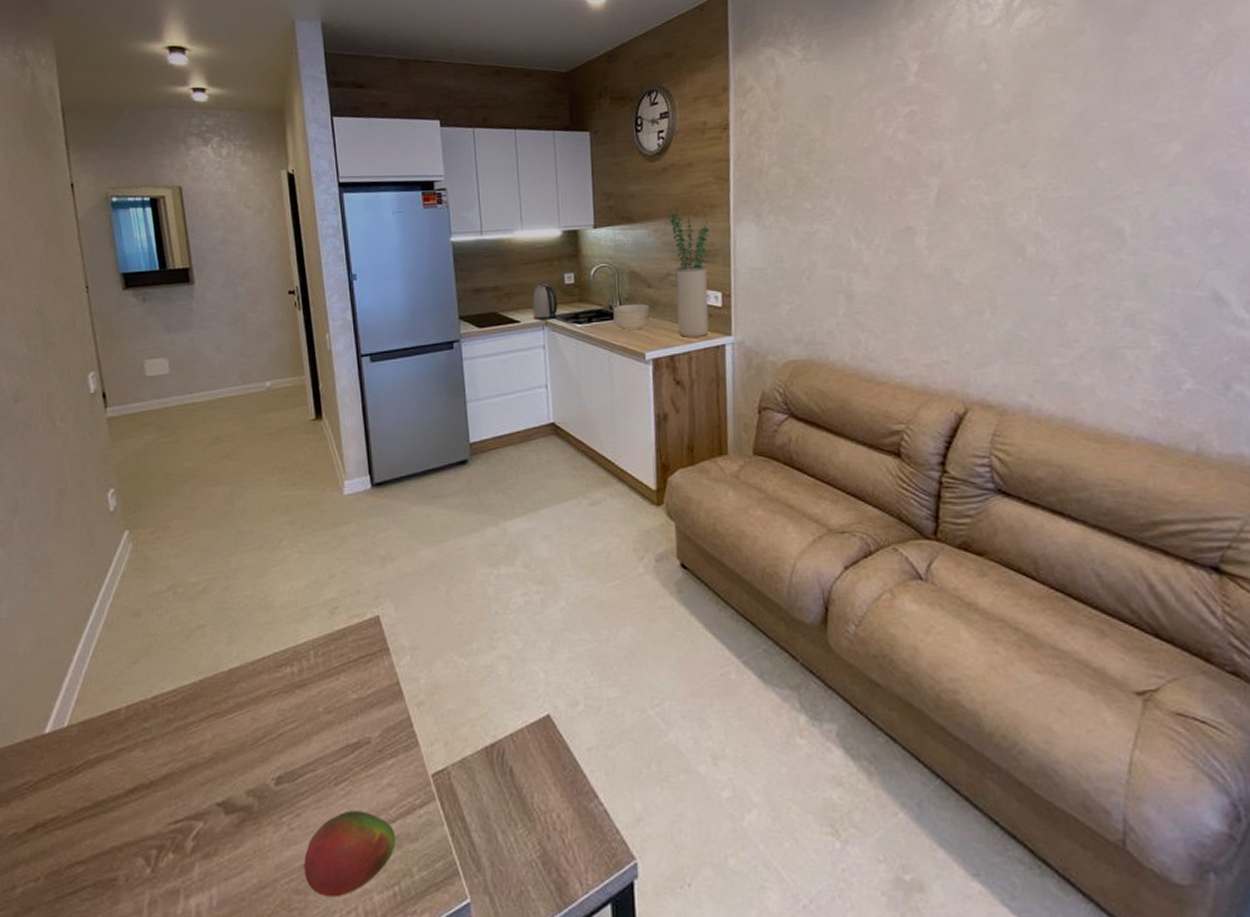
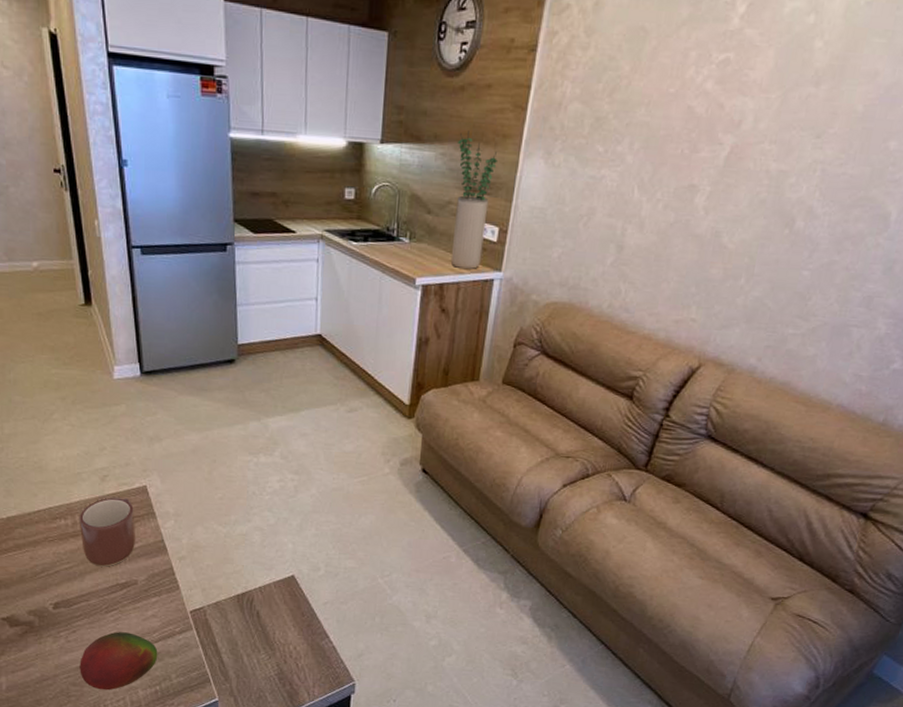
mug: none [306,633,367,723] -> present [79,497,135,567]
kettle: present [532,282,558,321] -> none [309,194,336,235]
bowl: present [613,303,651,331] -> none [389,227,427,255]

